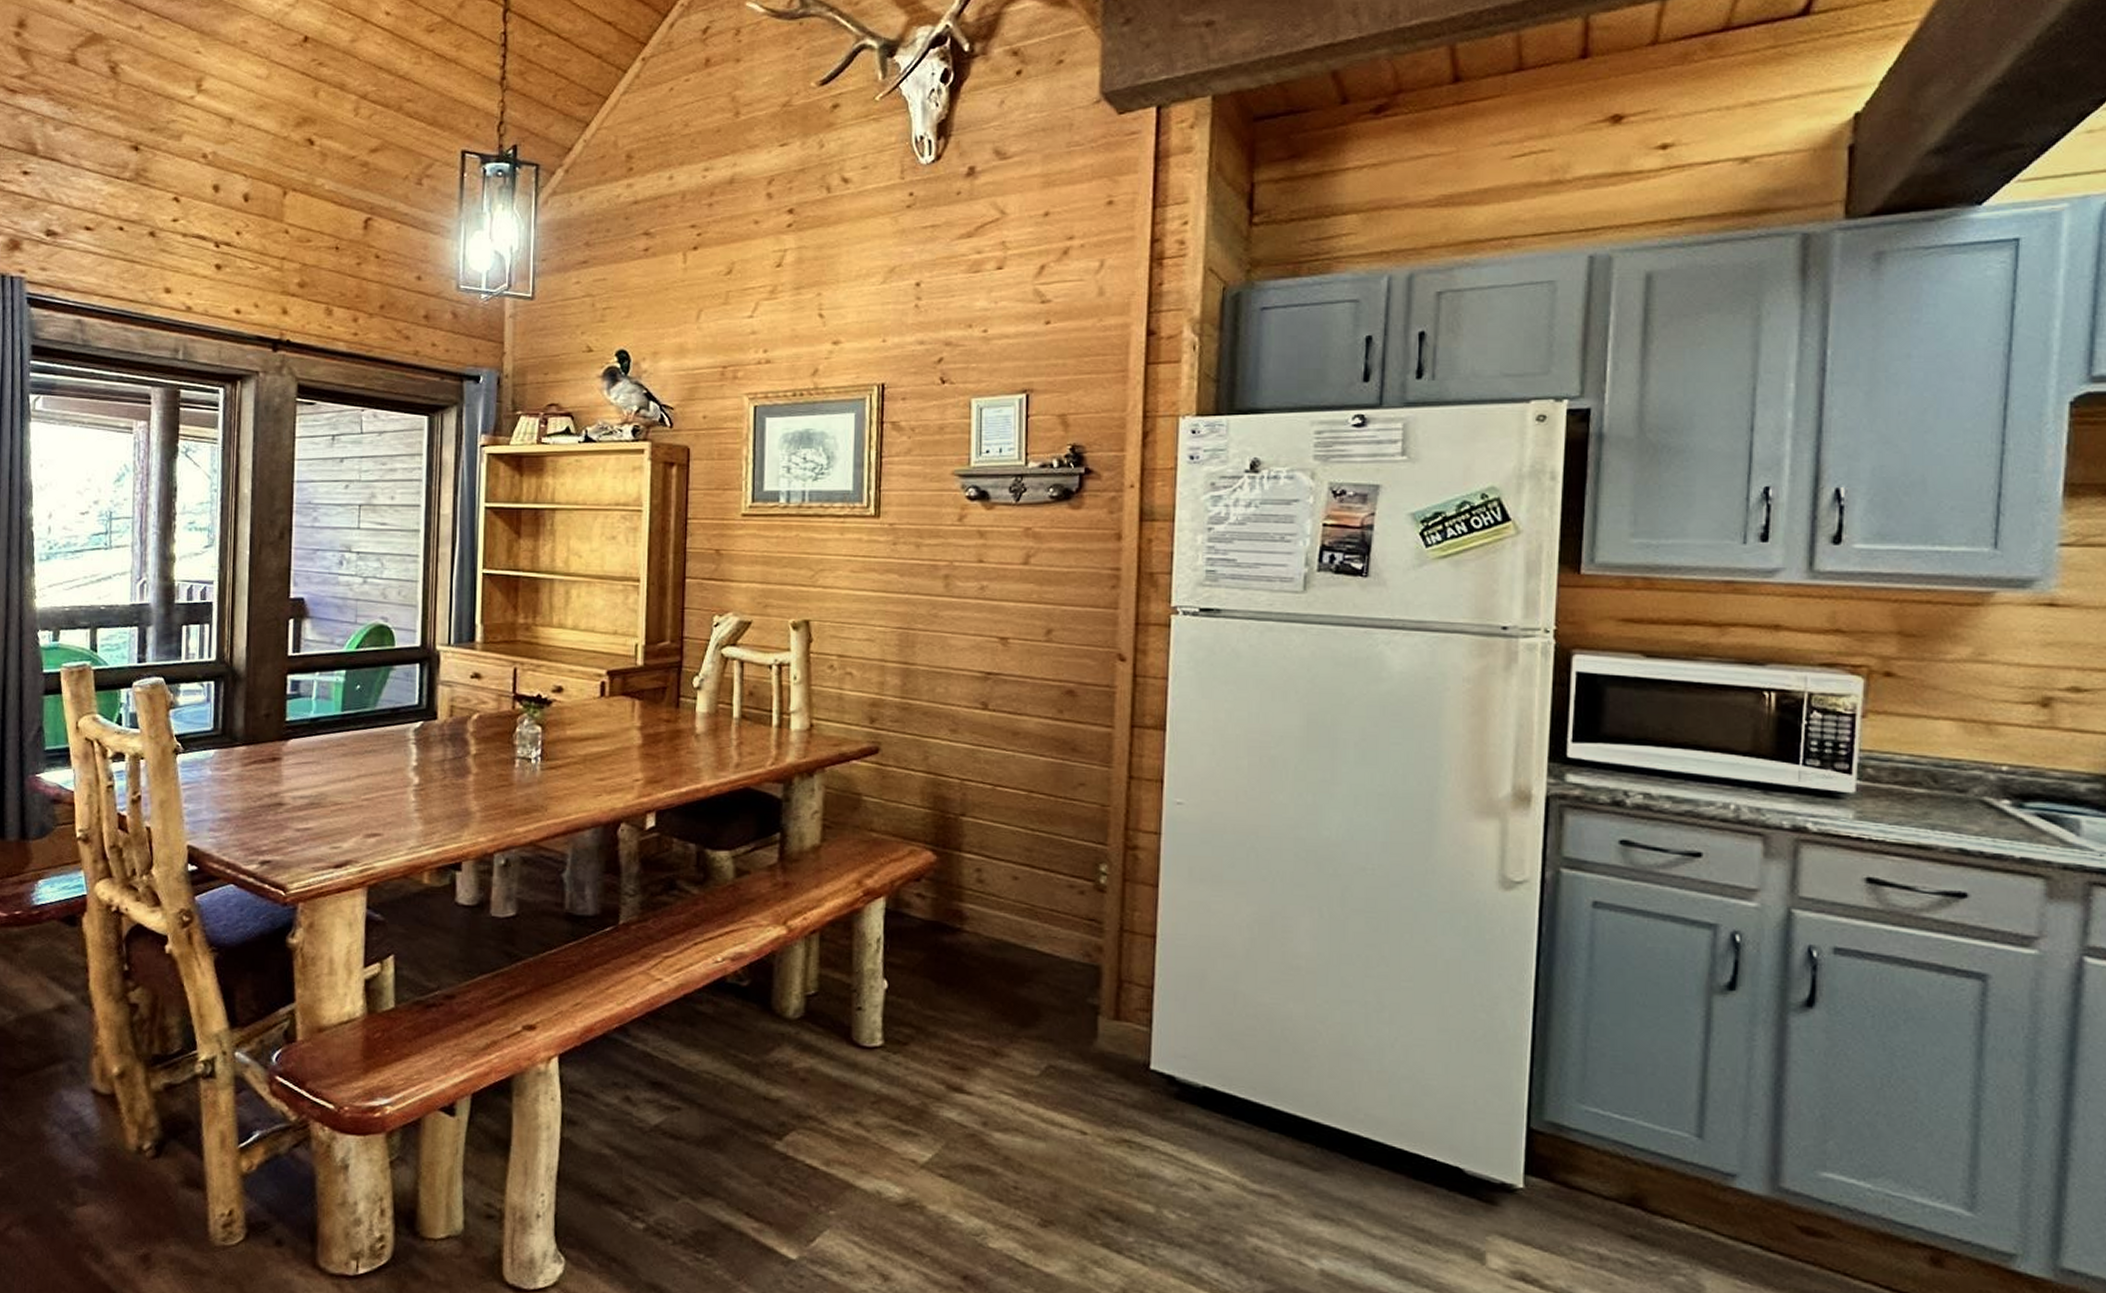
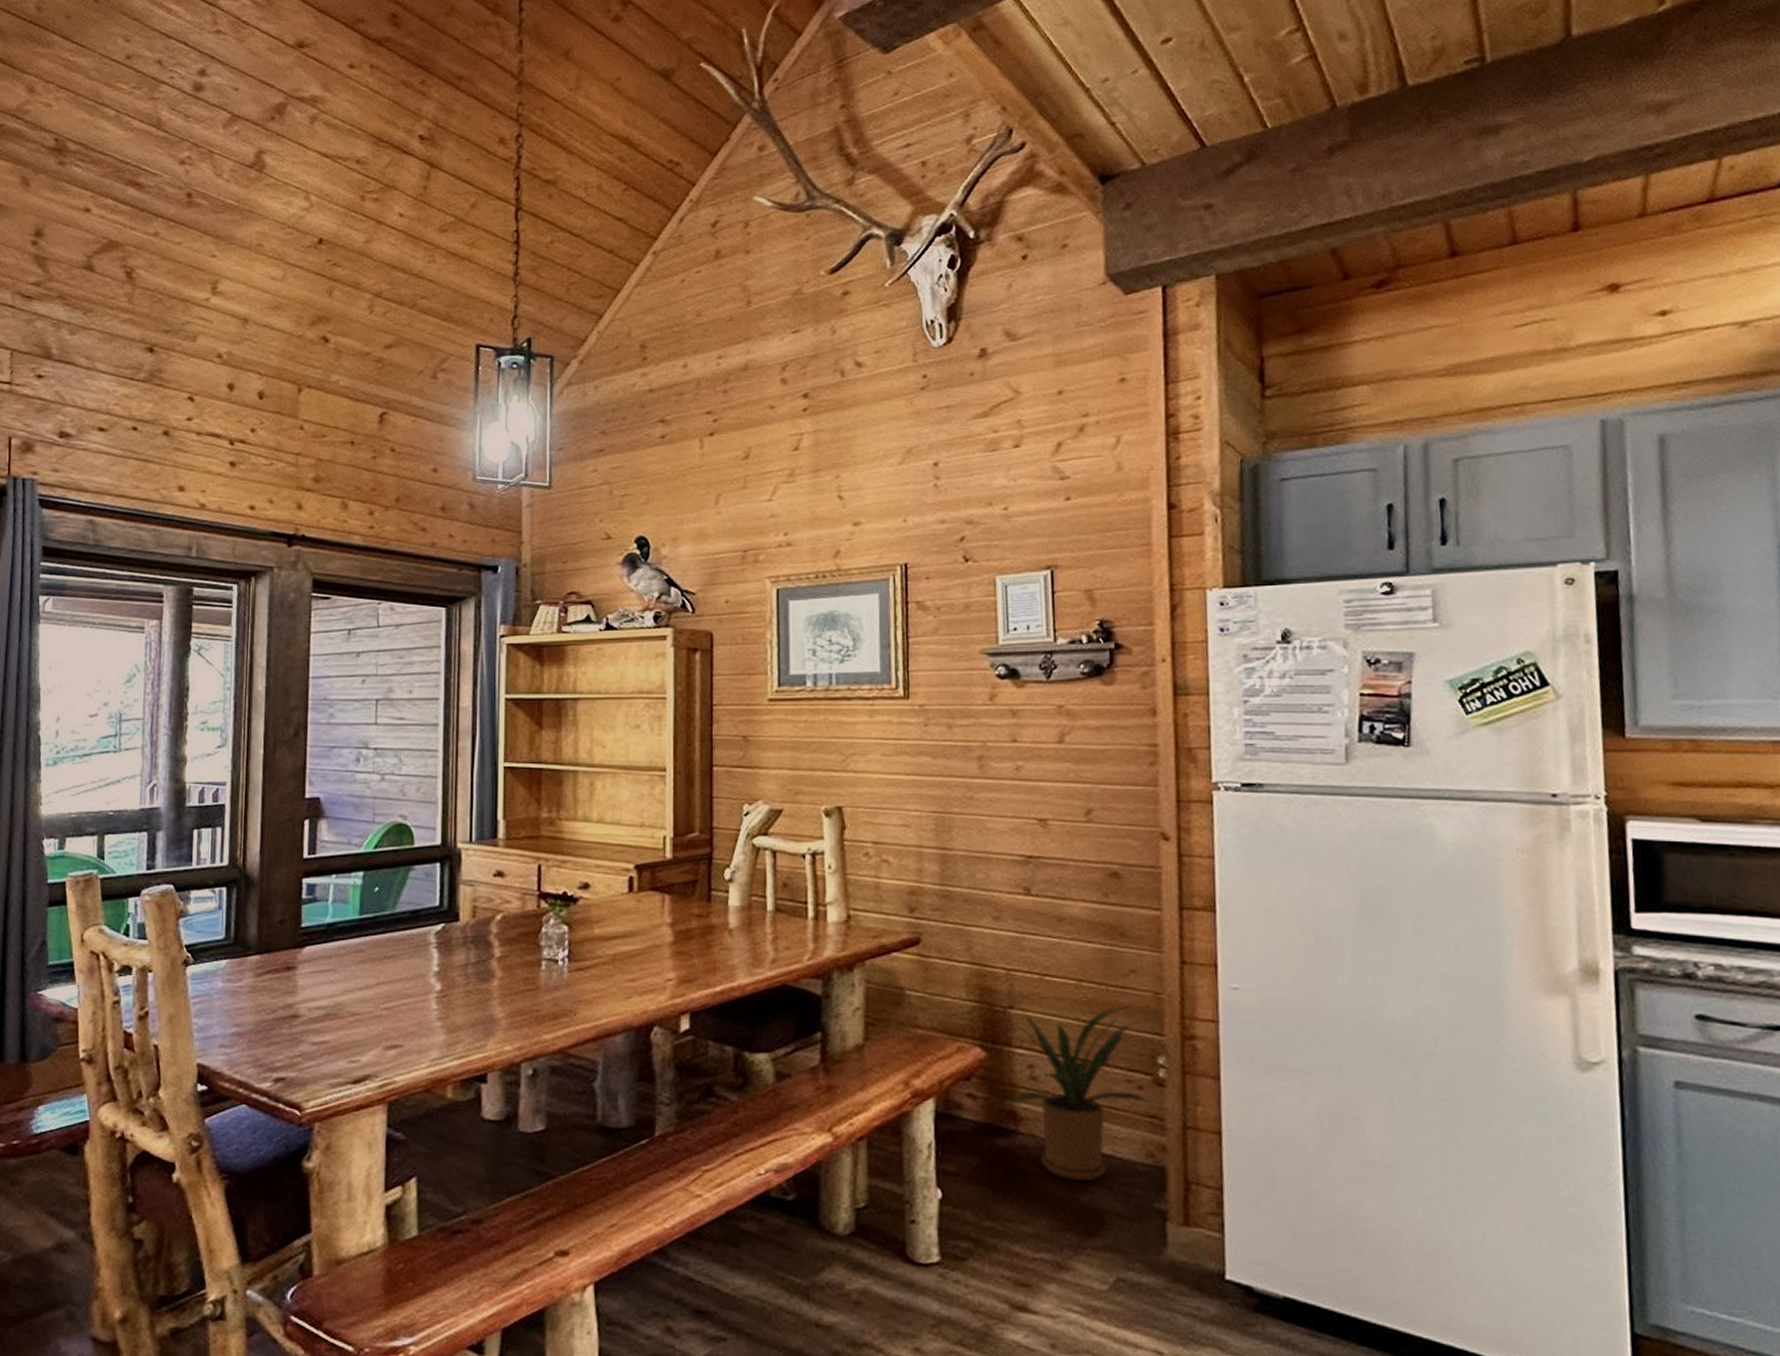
house plant: none [941,816,1093,977] -> present [989,1006,1154,1182]

